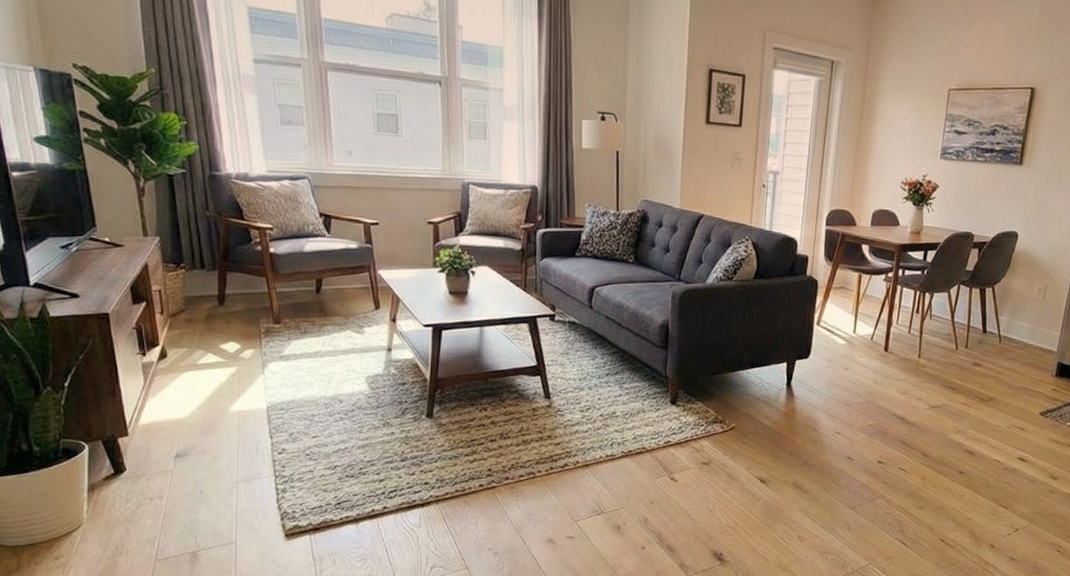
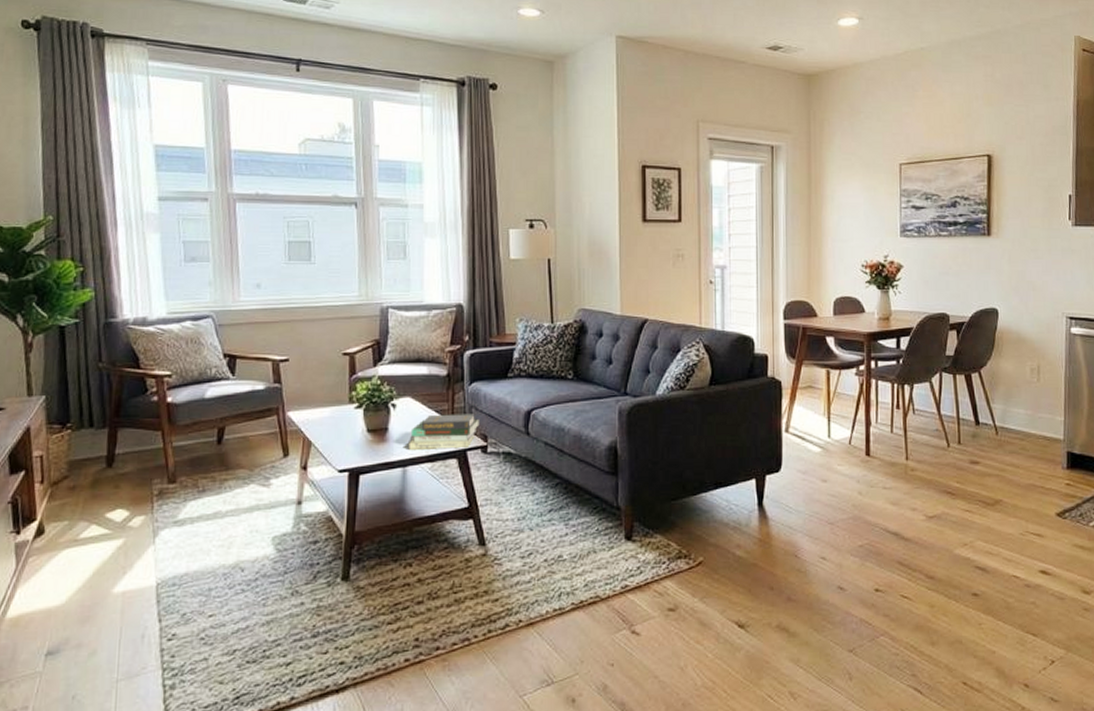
books: none [485,283,549,315] -> present [408,414,480,451]

